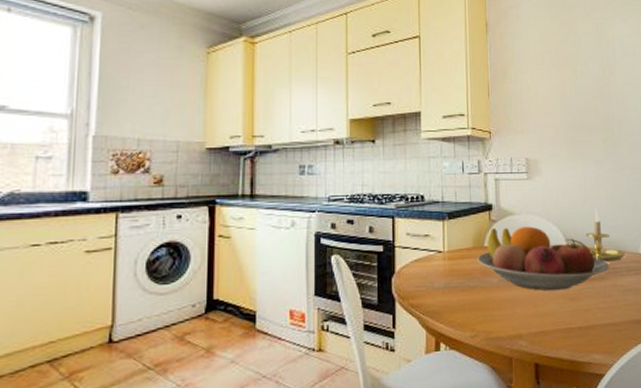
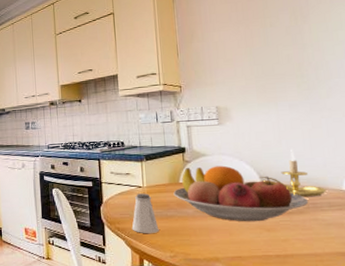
saltshaker: none [428,259,460,310] -> present [131,193,159,234]

